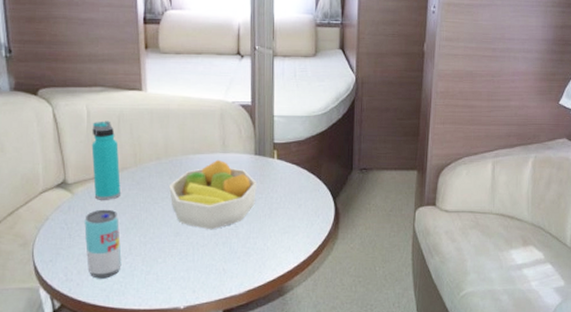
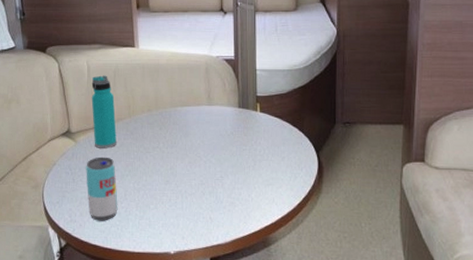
fruit bowl: present [169,159,257,230] -> none [160,112,241,180]

